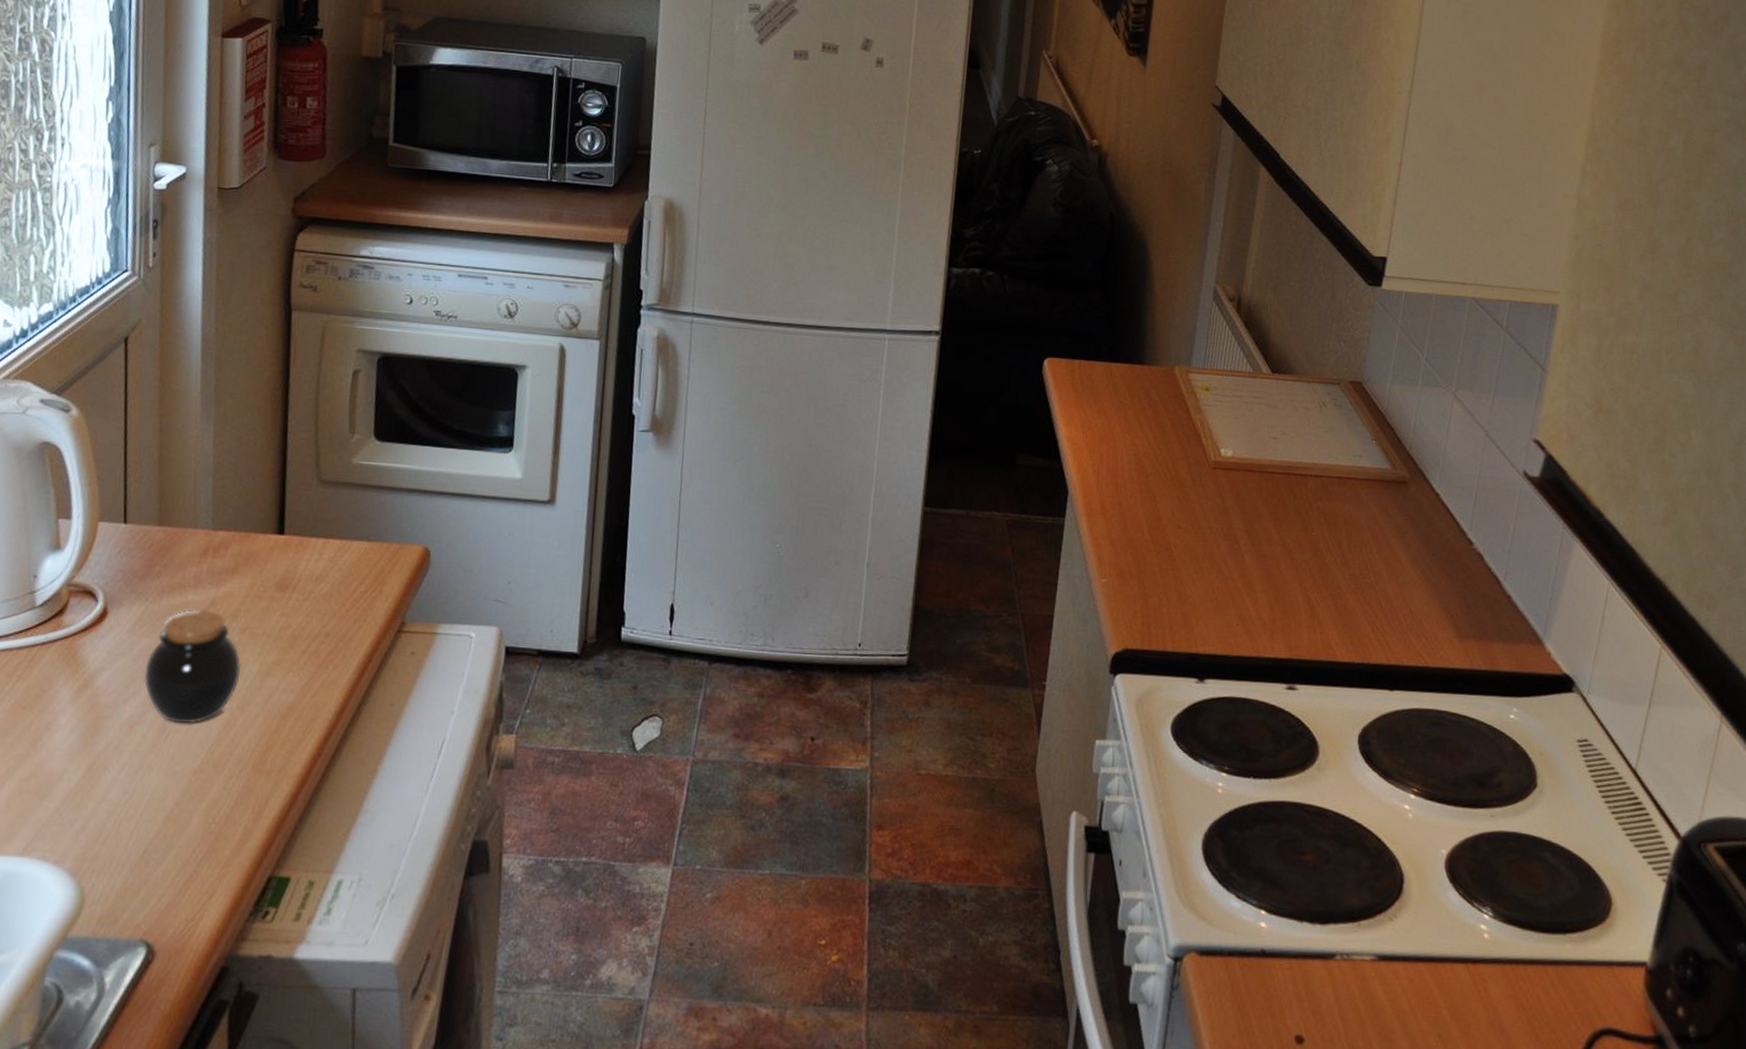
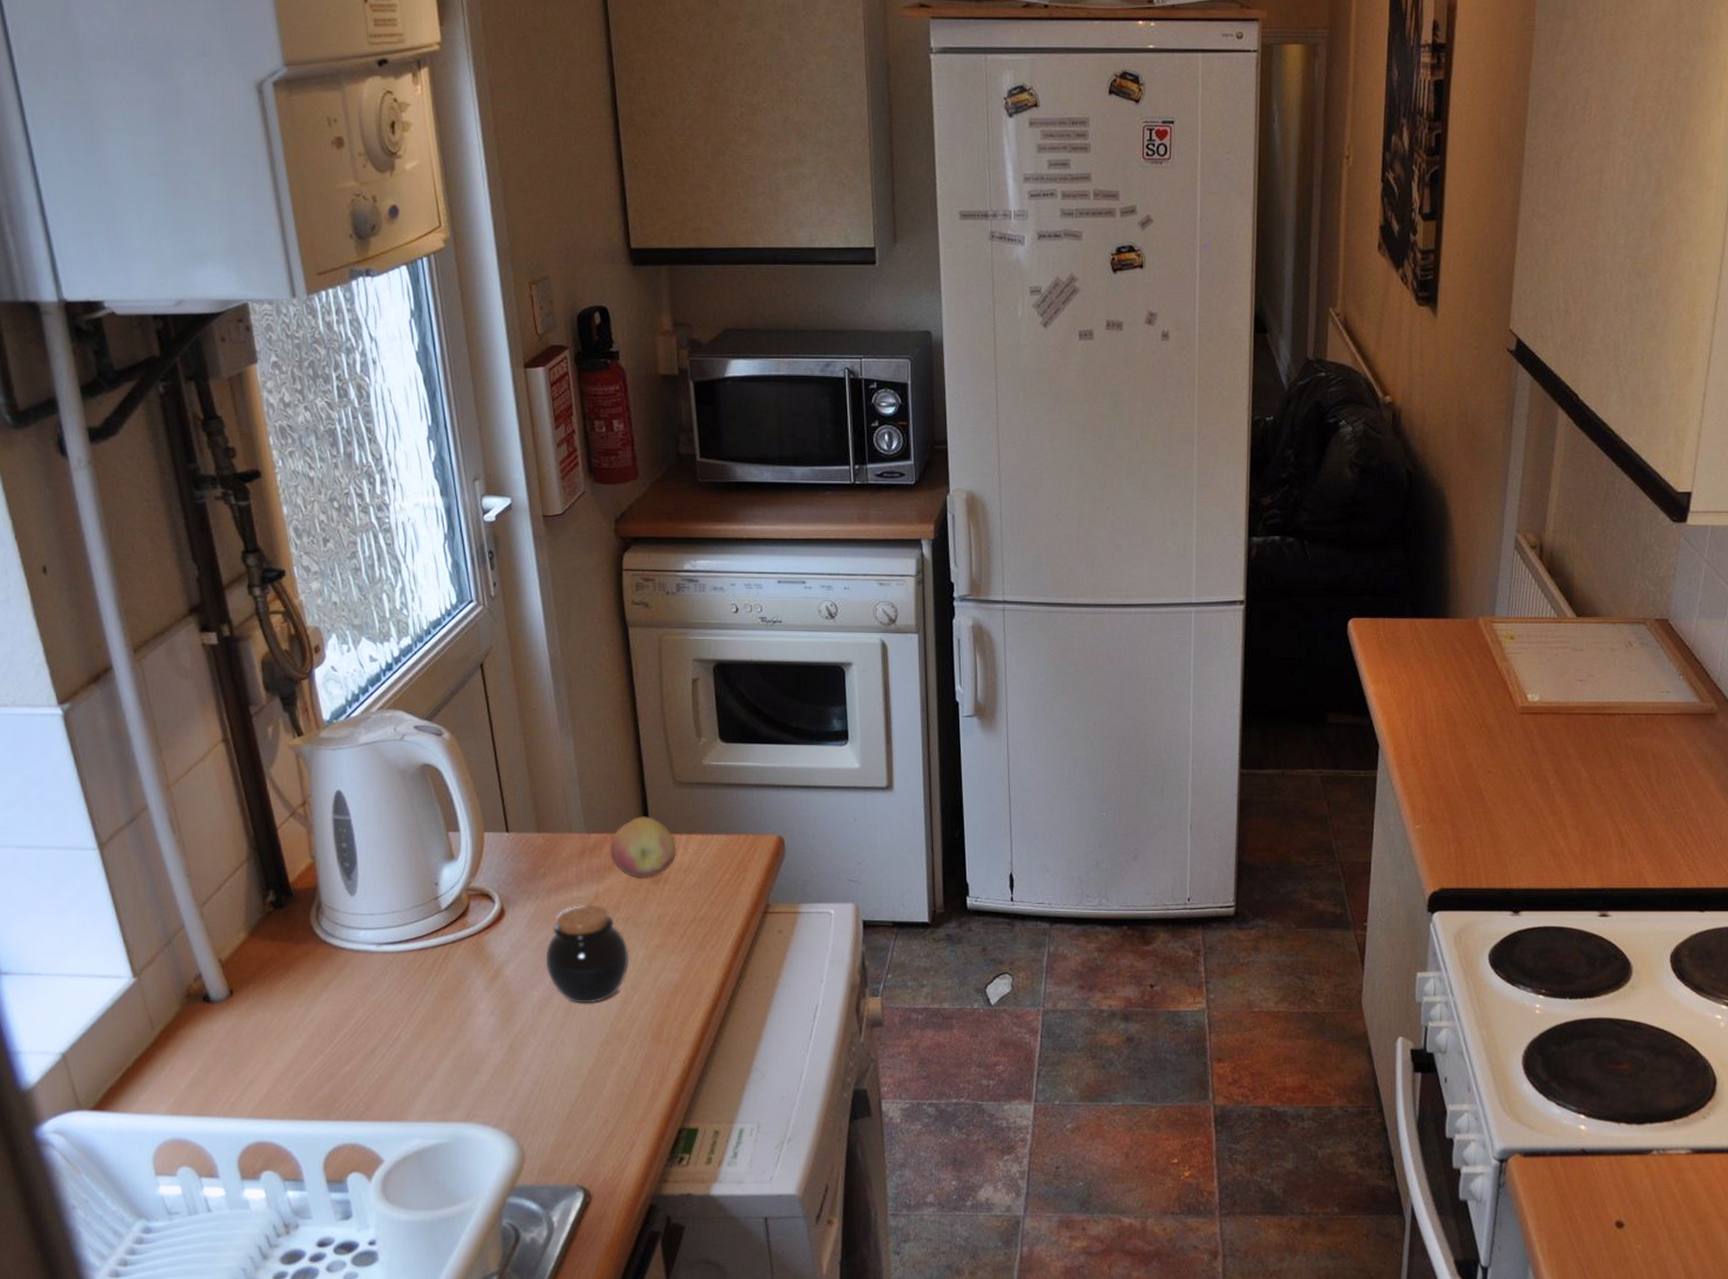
fruit: none [235,515,312,583] -> present [609,816,677,877]

